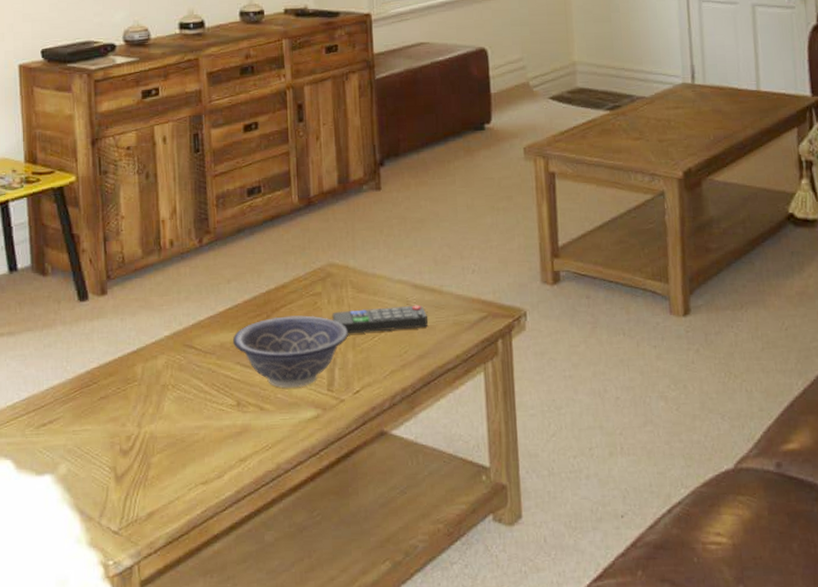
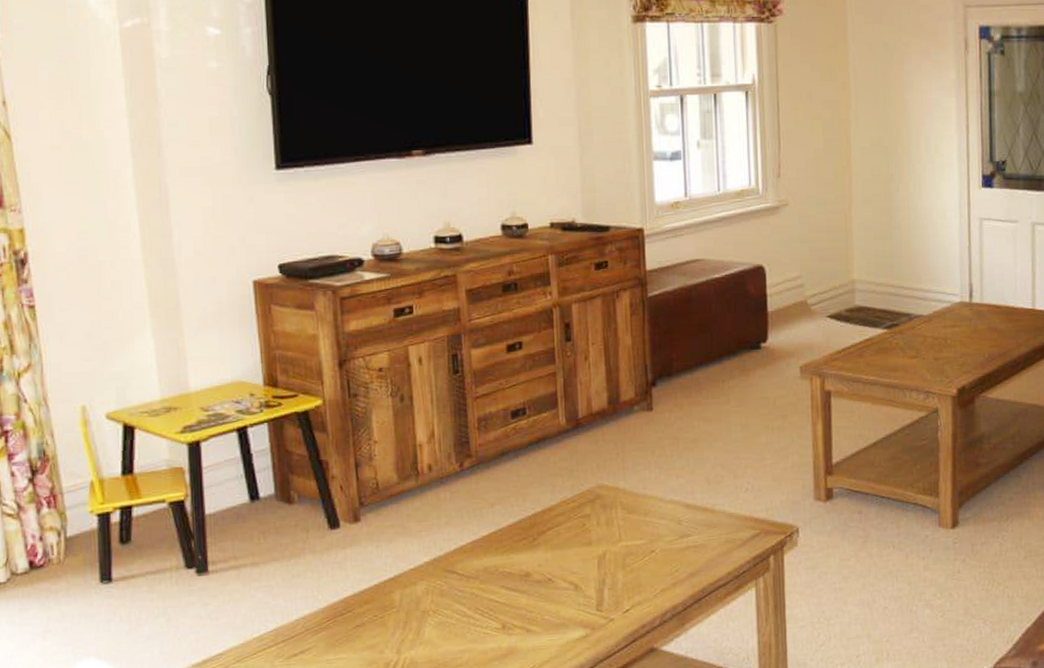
decorative bowl: present [232,315,349,389] -> none [496,537,619,610]
remote control: present [332,305,428,334] -> none [601,524,699,555]

